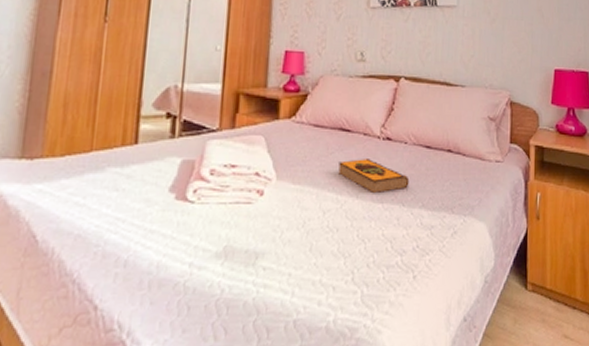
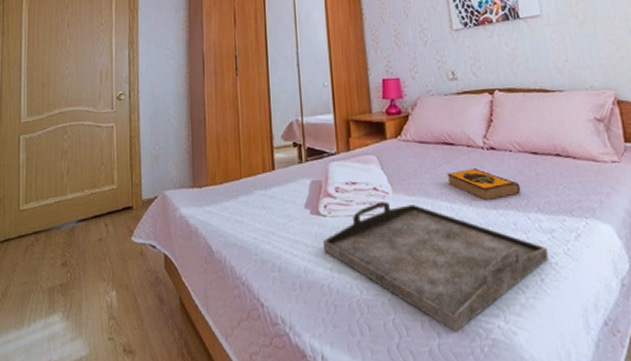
serving tray: none [184,189,424,333] -> present [322,201,548,332]

